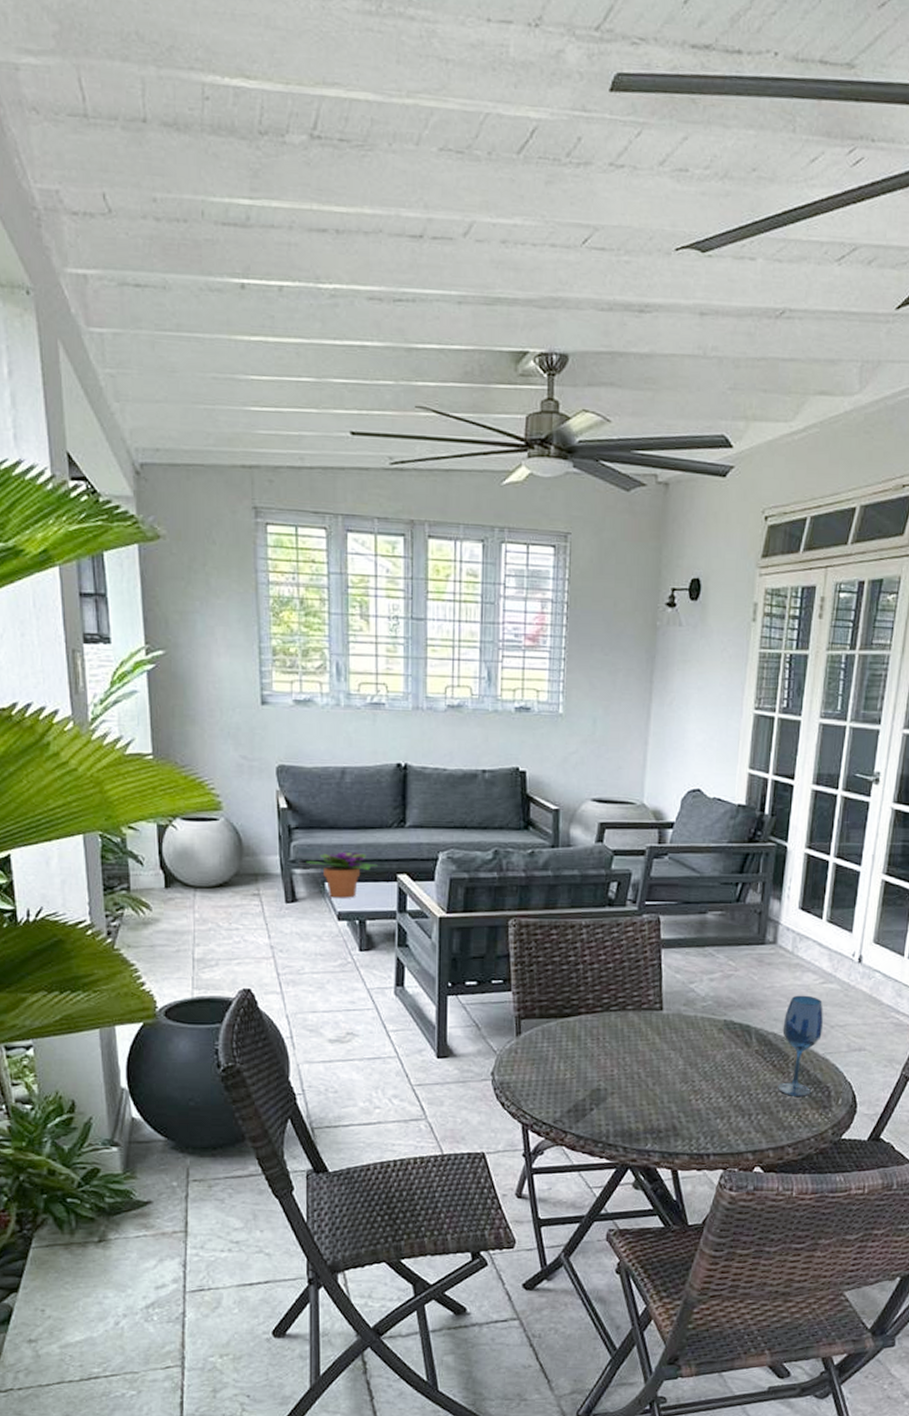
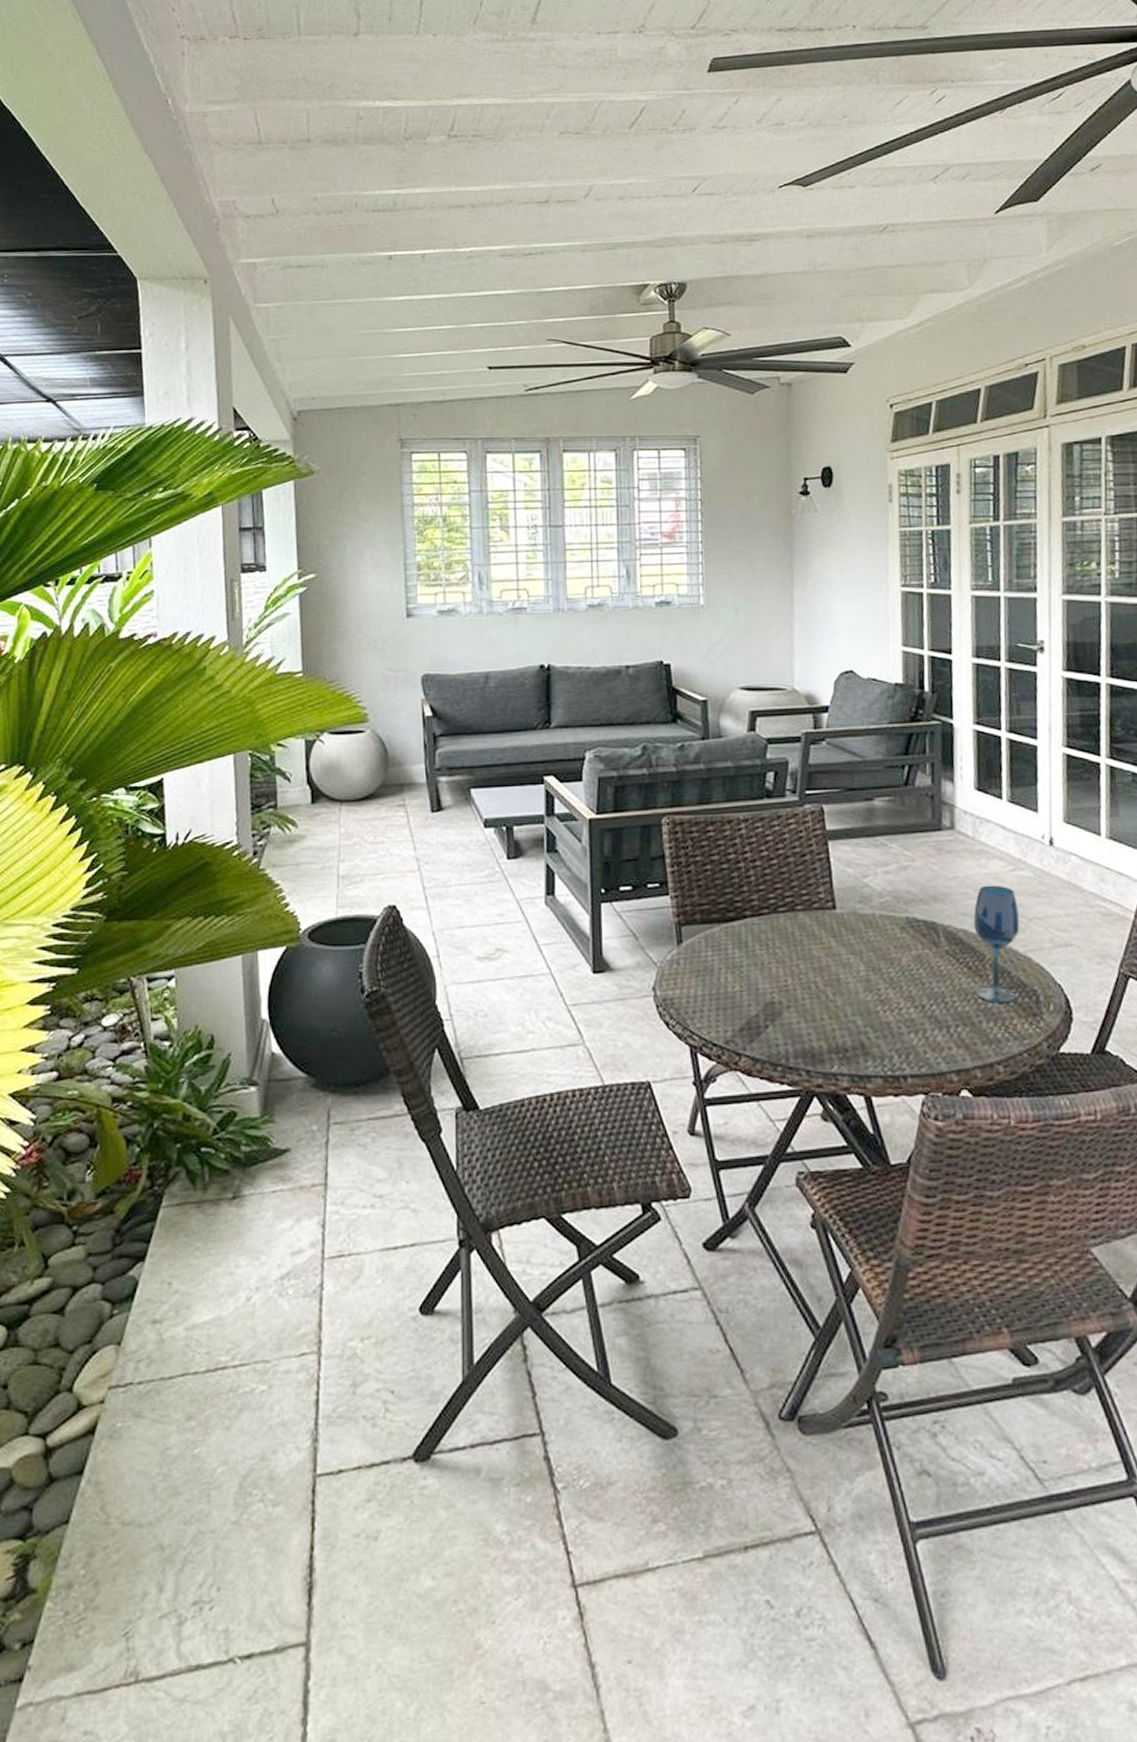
potted flower: present [307,852,377,898] -> none [452,756,523,805]

